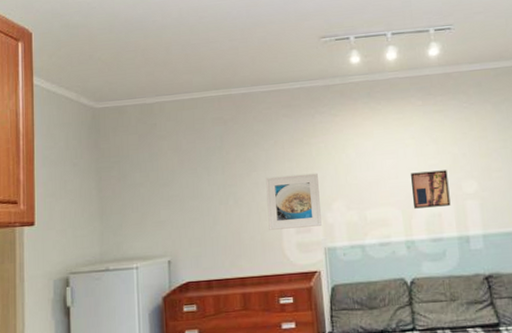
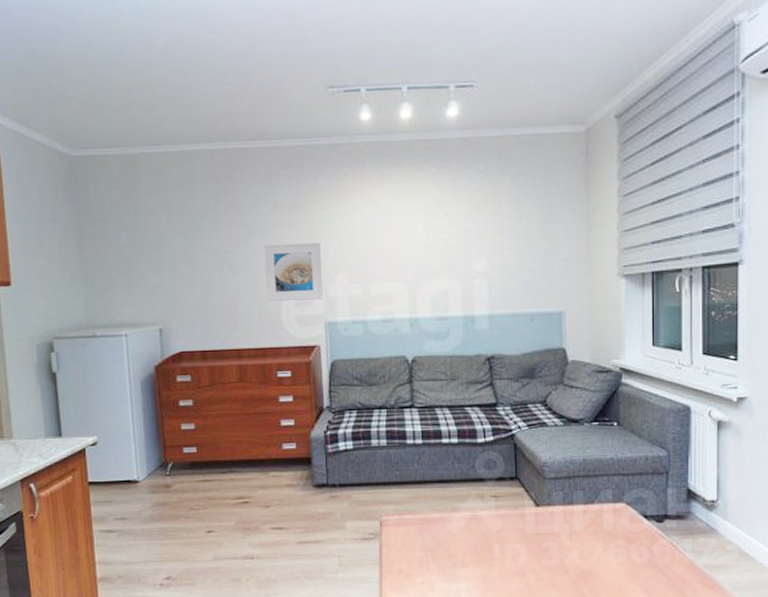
wall art: present [411,170,451,209] -> none [418,245,458,285]

